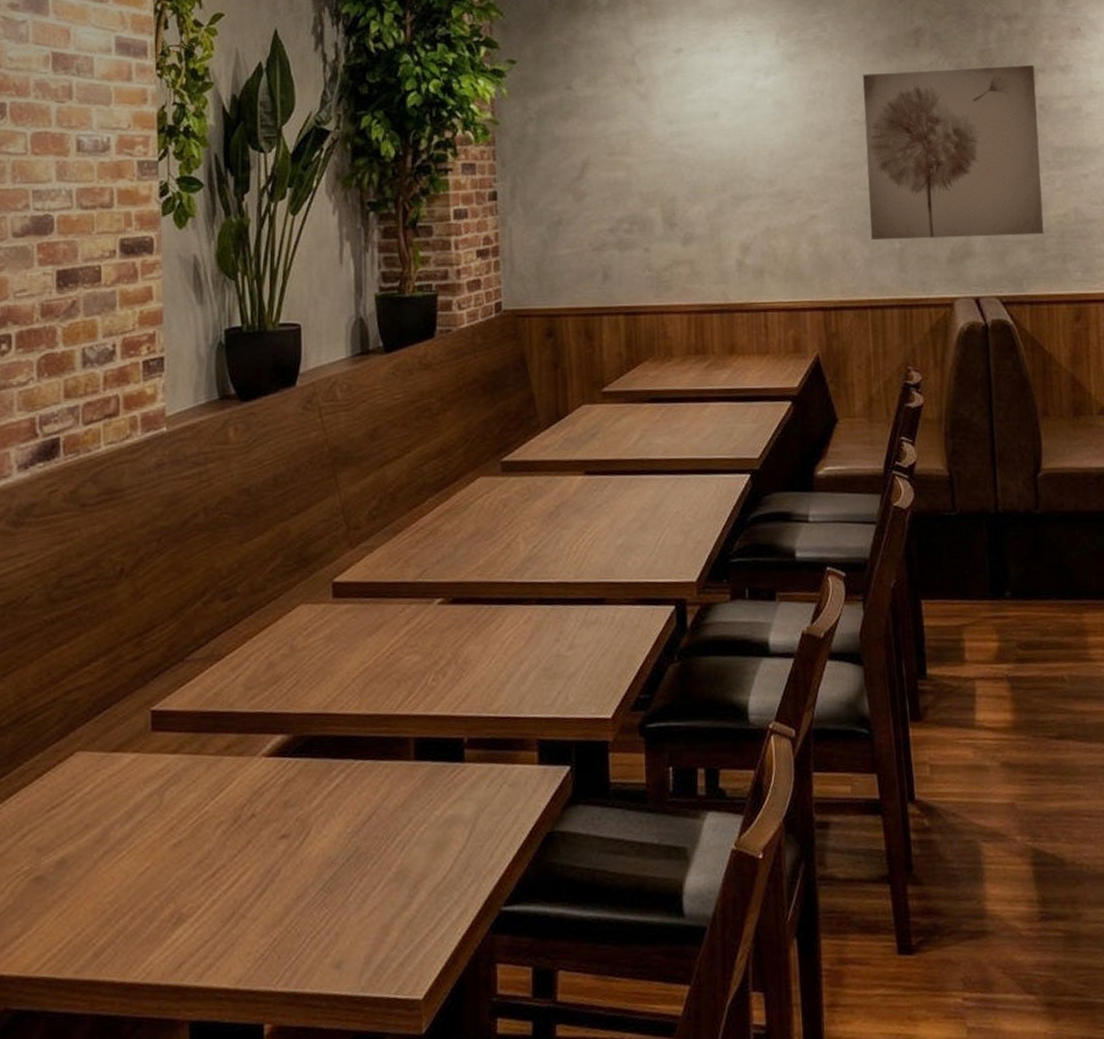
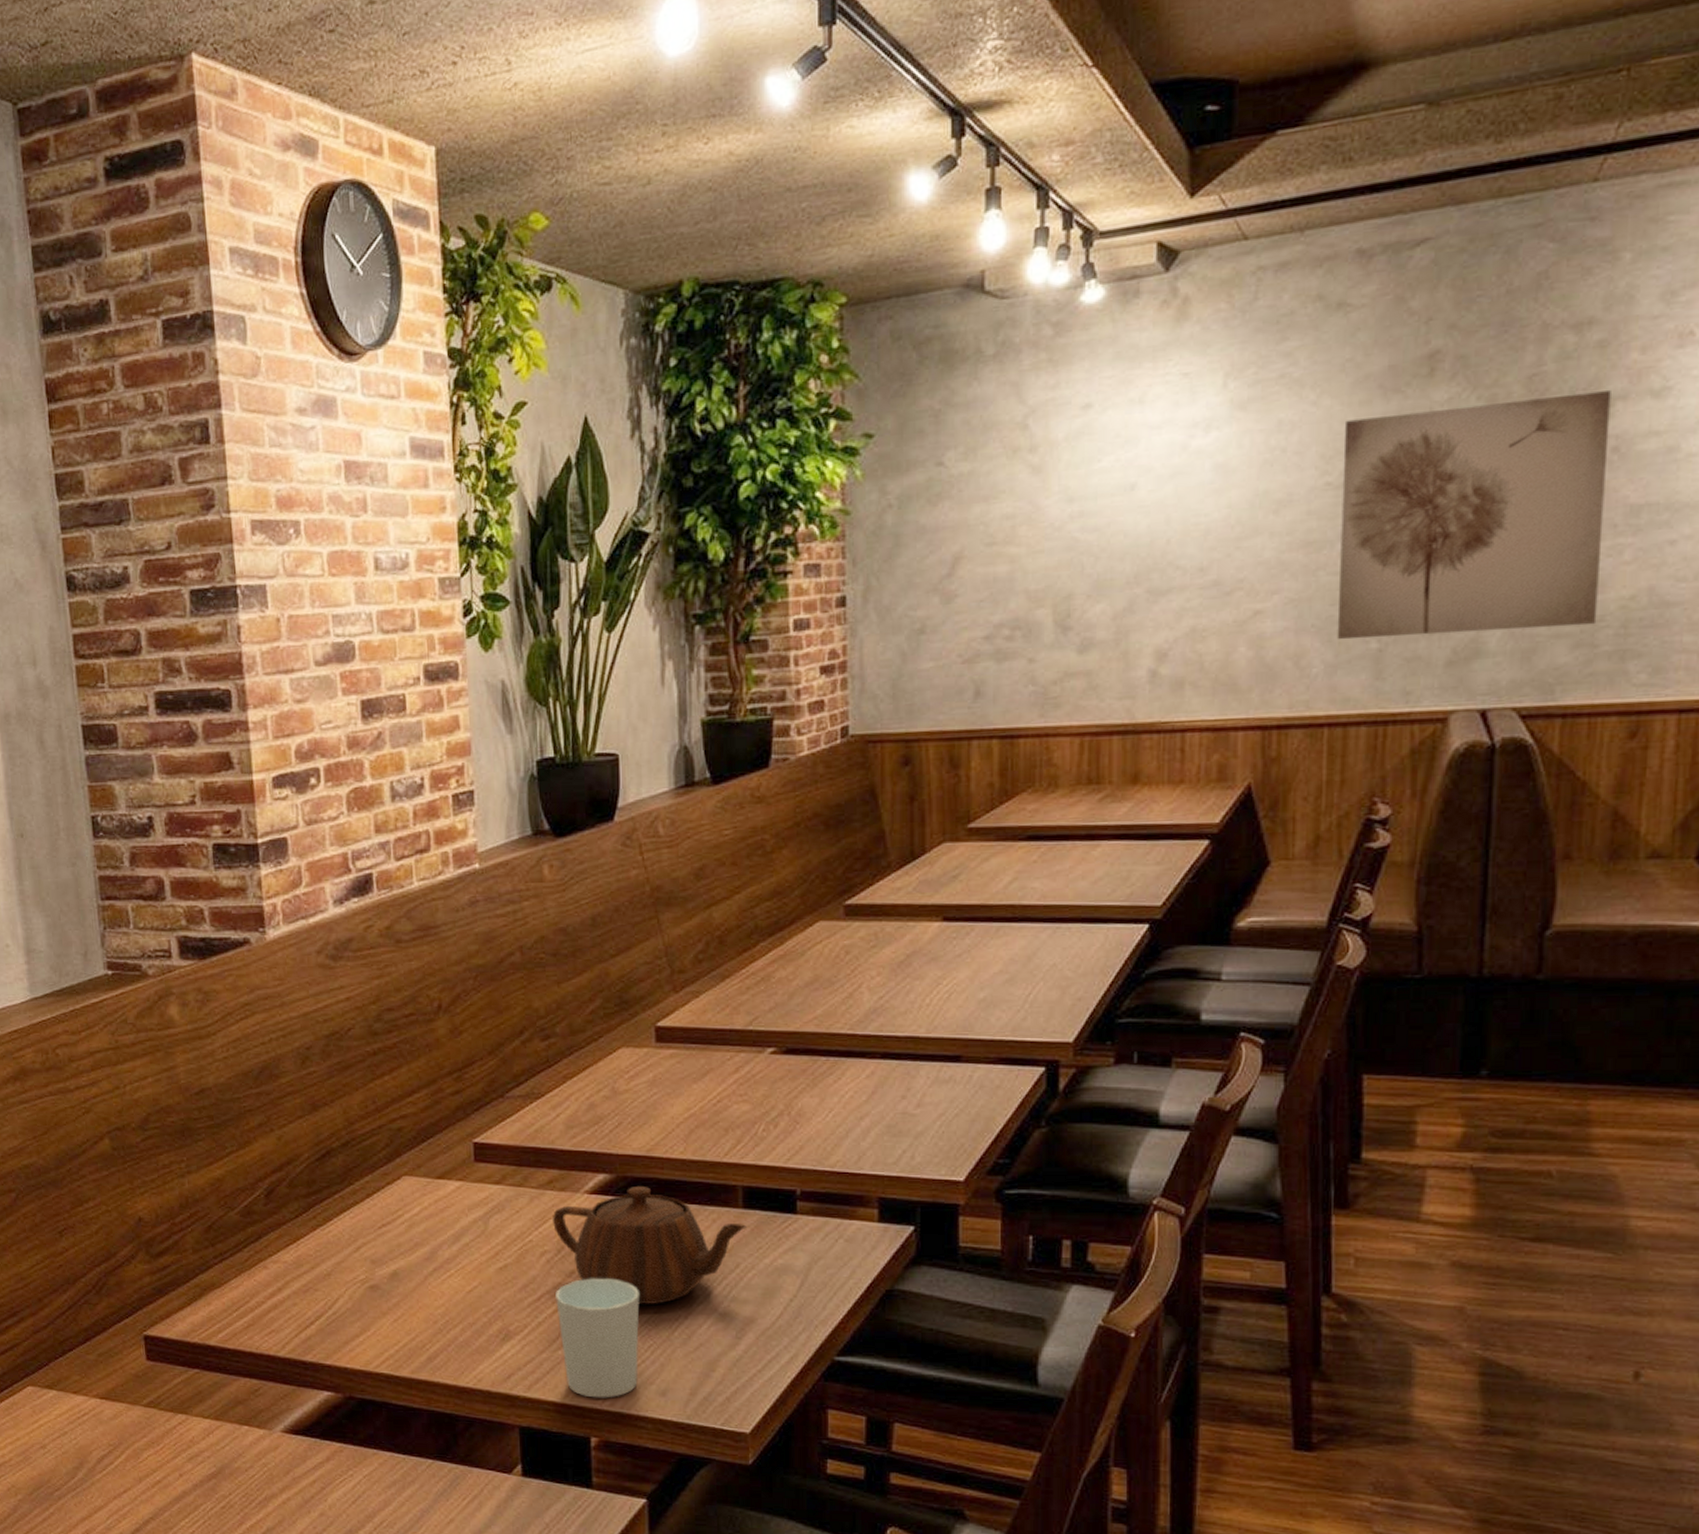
teapot: none [229,744,419,872] -> present [552,1185,748,1305]
cup: none [231,845,315,980] -> present [556,1278,640,1398]

